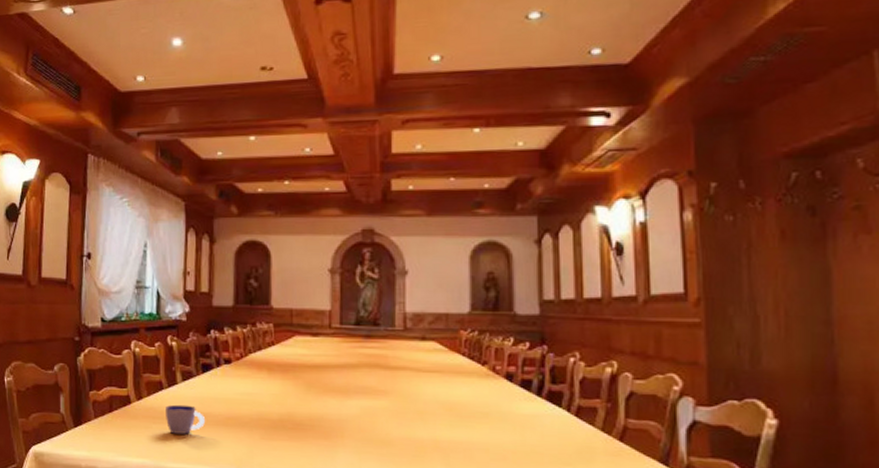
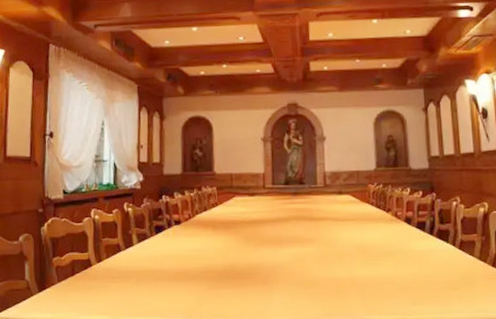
cup: present [166,404,205,434] -> none [123,263,159,291]

